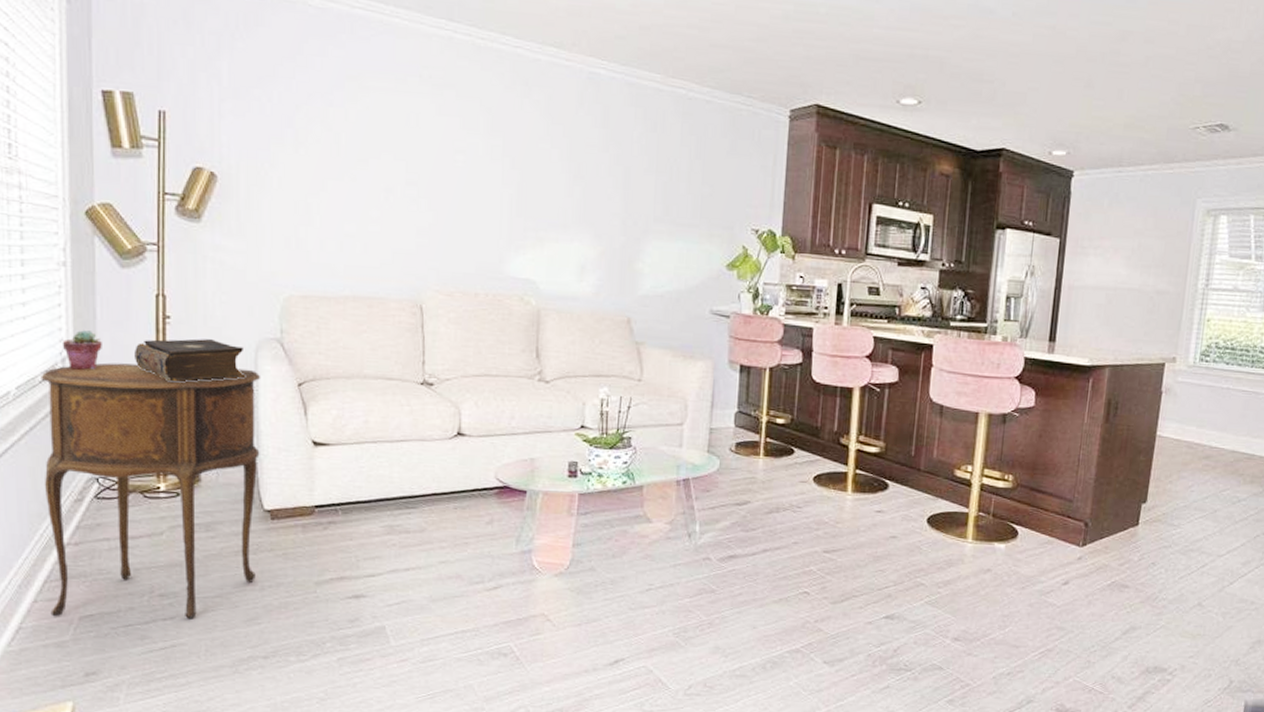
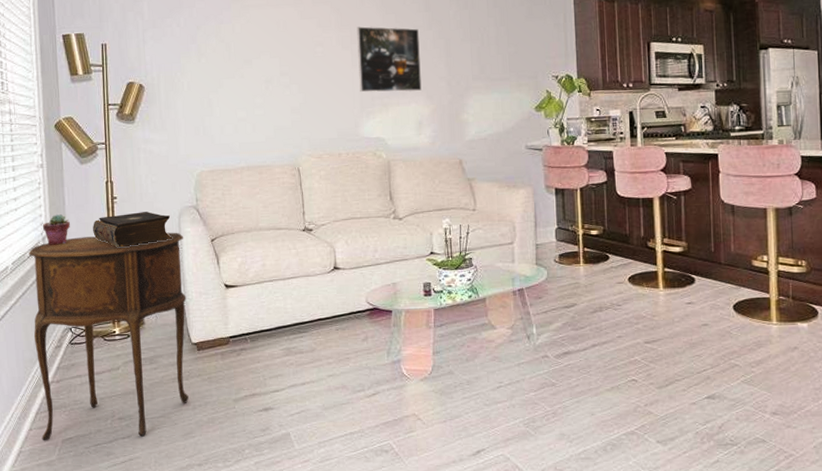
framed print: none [509,135,592,227] -> present [356,26,422,93]

